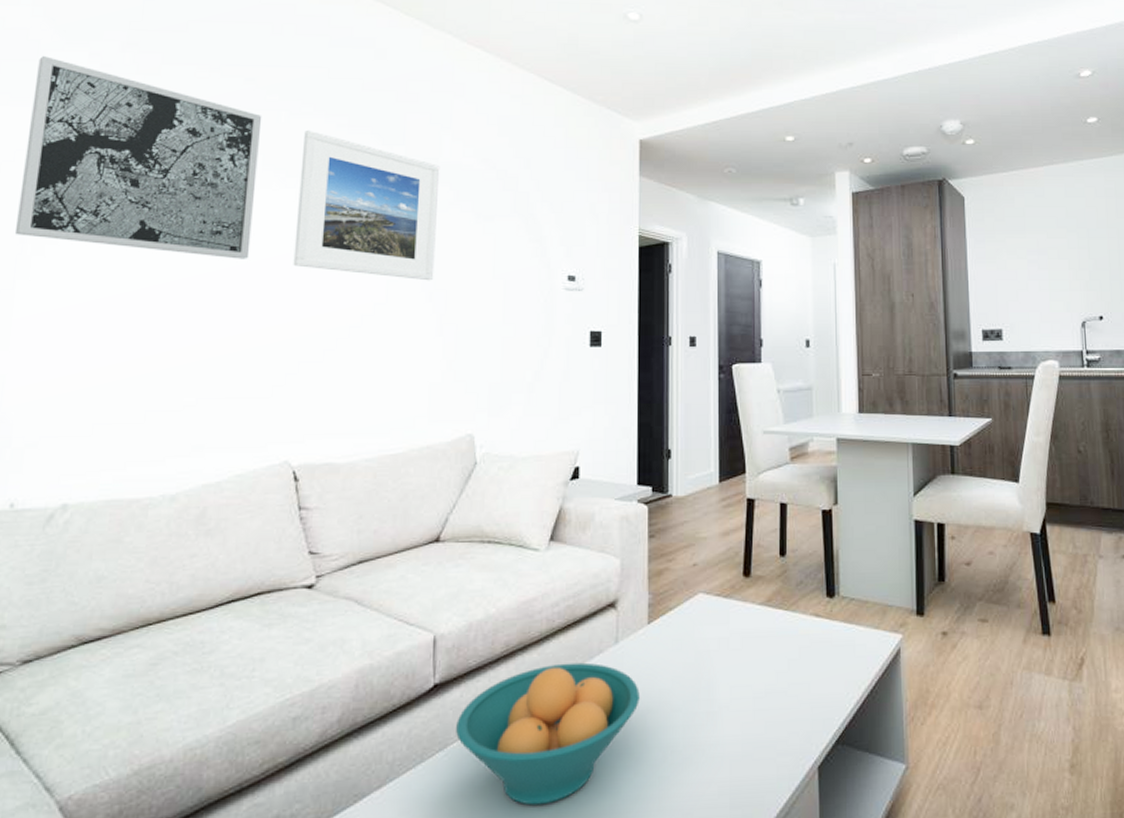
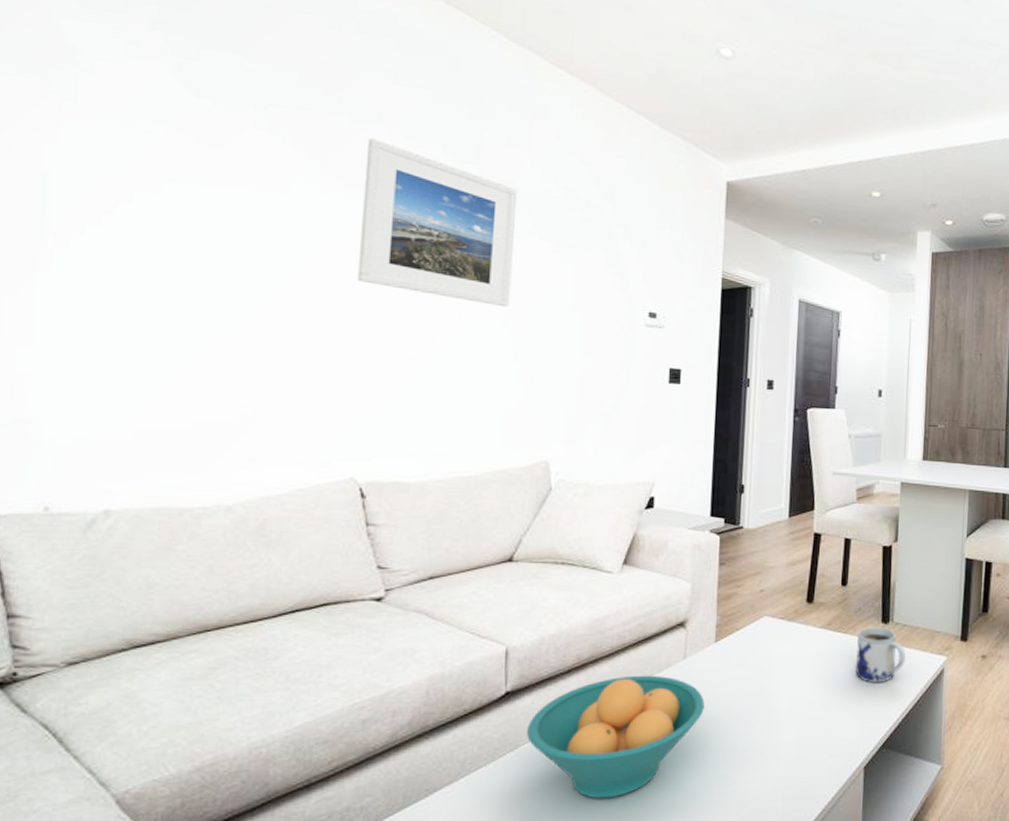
wall art: present [14,56,262,259] -> none [32,24,320,270]
mug: none [800,602,857,668] -> present [855,627,906,684]

